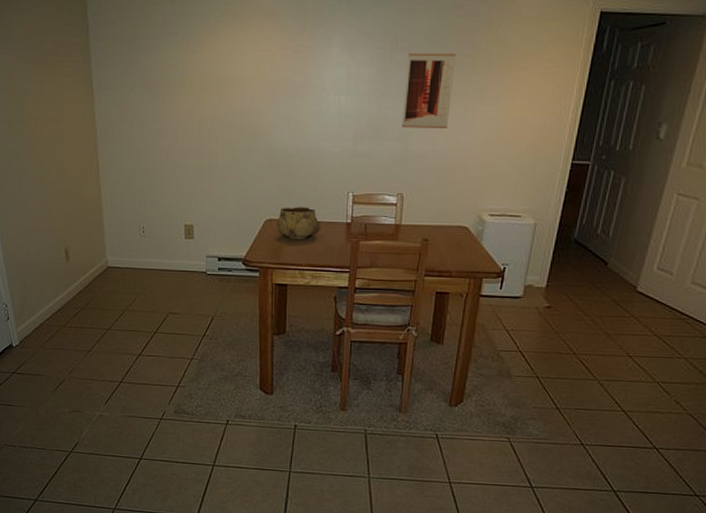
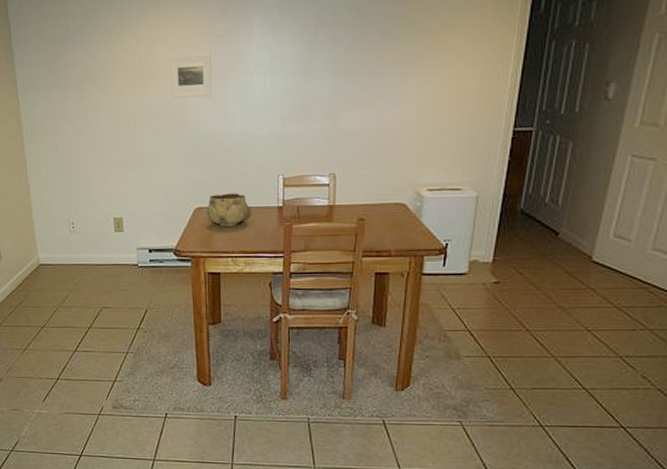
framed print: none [247,66,289,111] -> present [169,53,212,99]
wall art: present [401,53,457,129] -> none [330,26,384,106]

